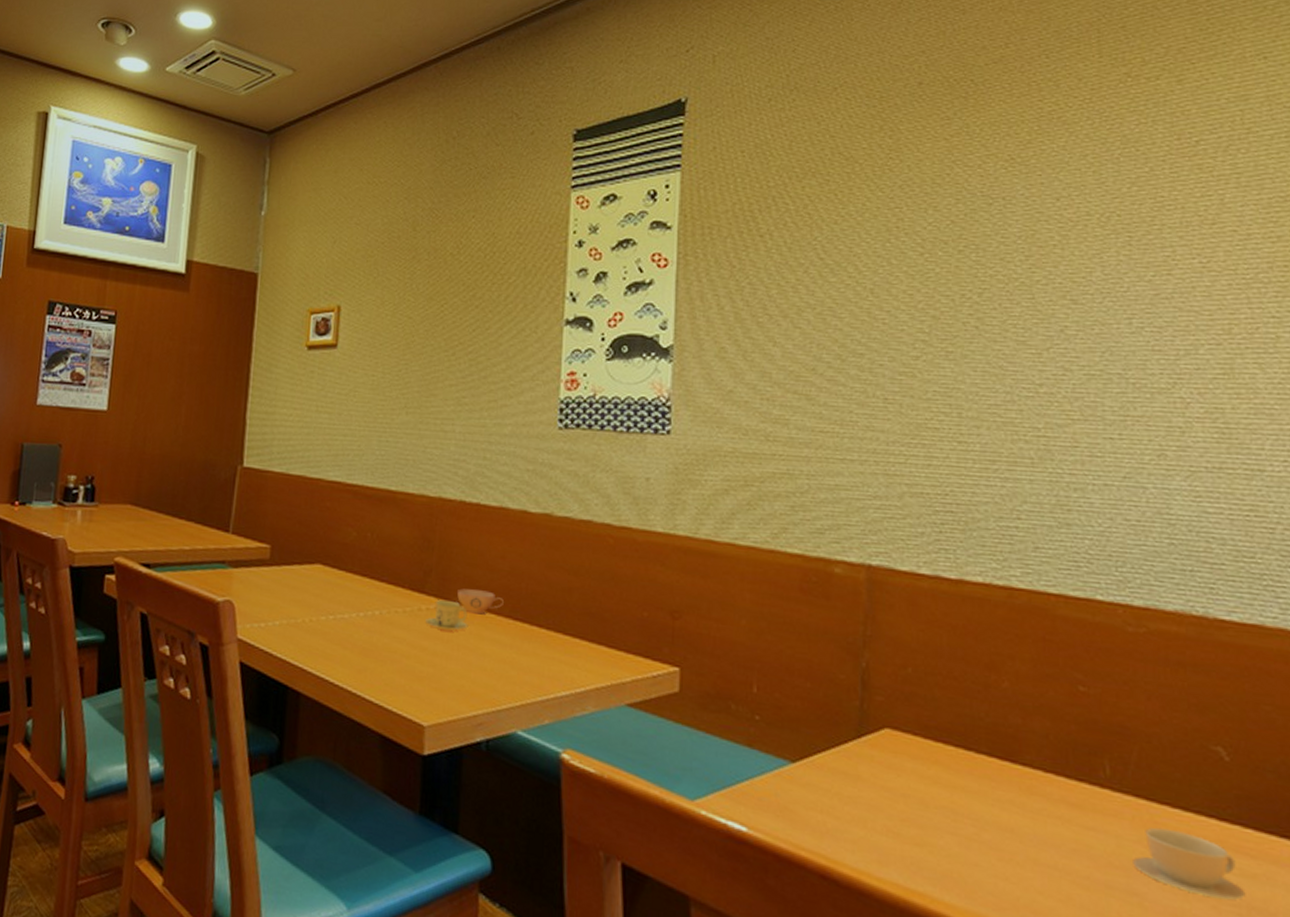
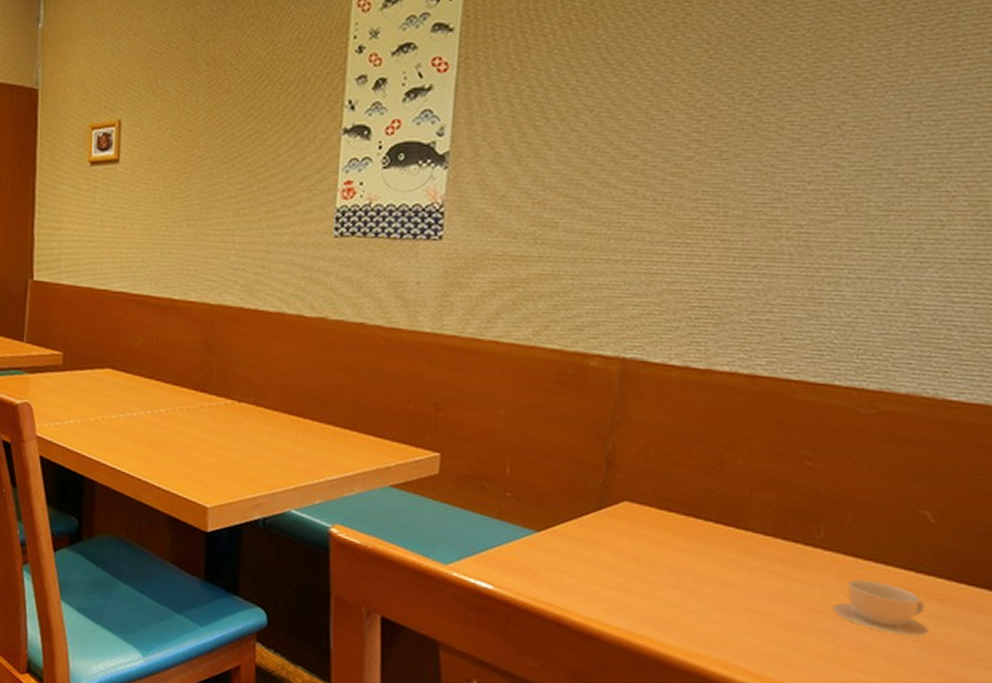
cup and saucer: present [425,599,468,632] -> none [208,398,247,426]
teacup: present [456,588,505,615] -> none [236,387,281,410]

